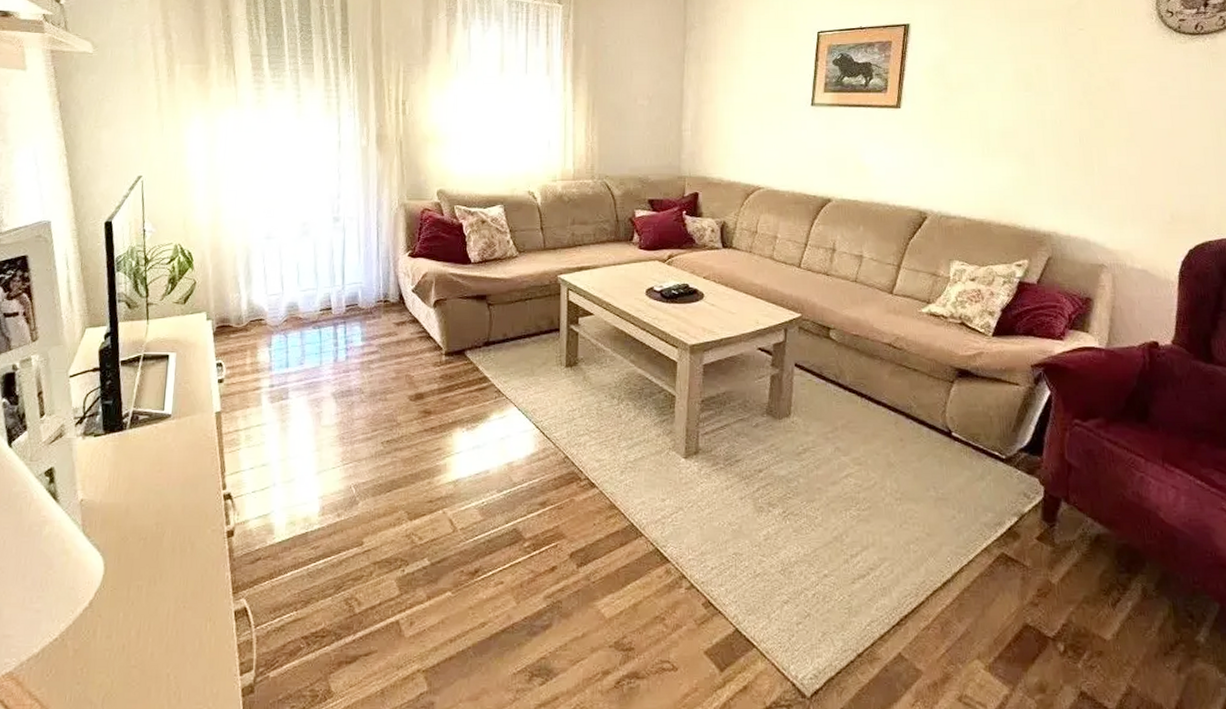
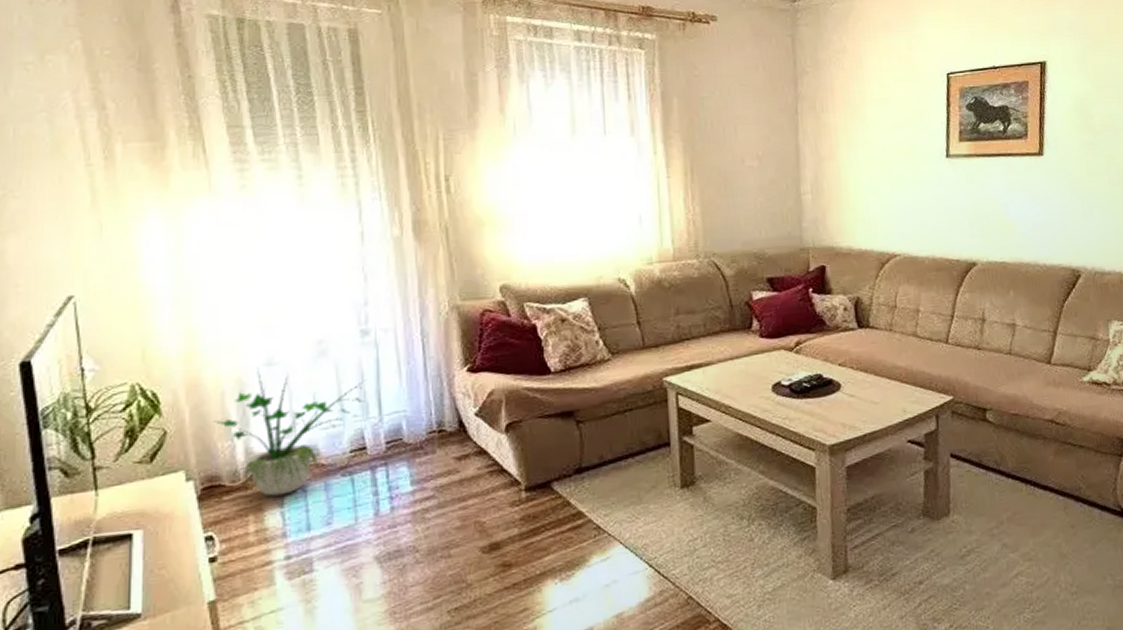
potted plant: none [228,240,332,338] -> present [214,368,364,497]

